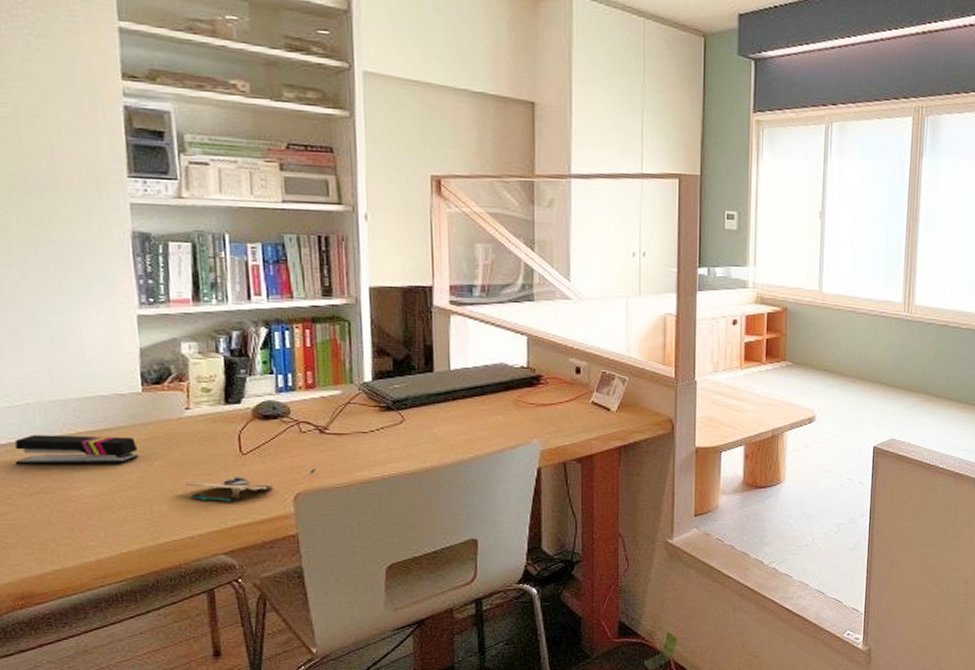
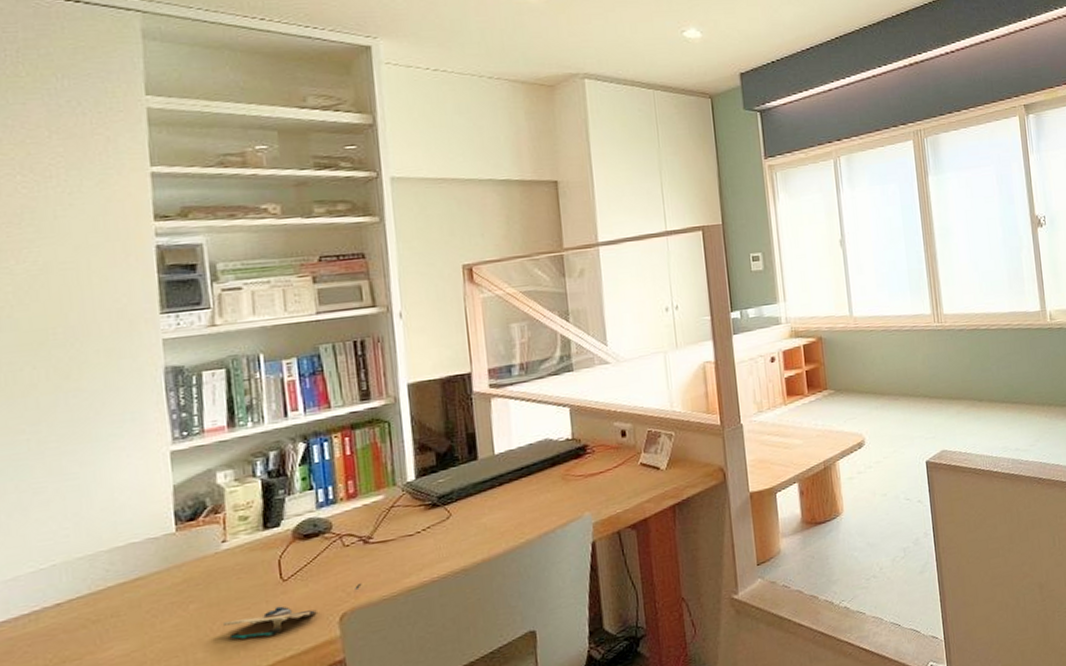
stapler: present [14,435,139,465] -> none [38,582,173,635]

